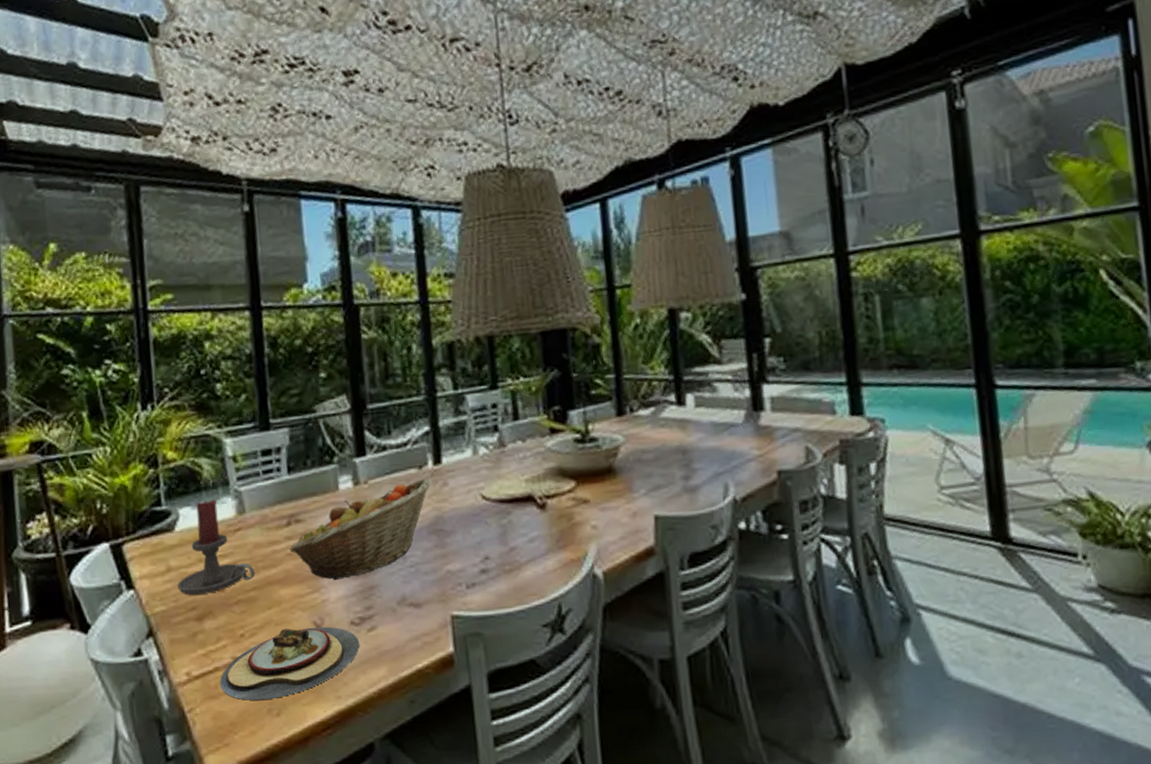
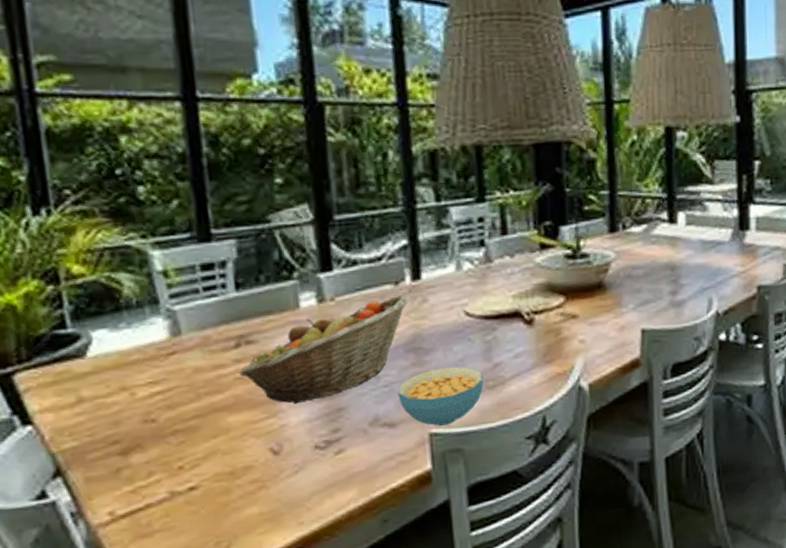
candle holder: present [177,499,255,595] -> none [92,320,196,428]
plate: present [220,626,359,701] -> none [153,452,325,536]
cereal bowl: none [422,549,501,609] -> present [397,366,484,426]

